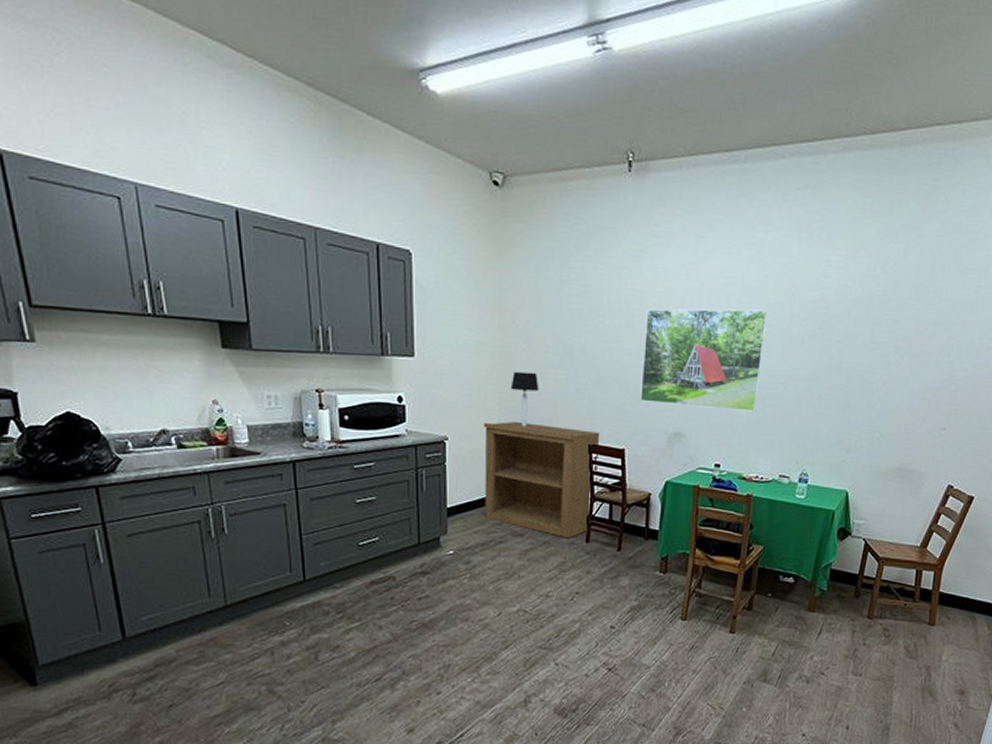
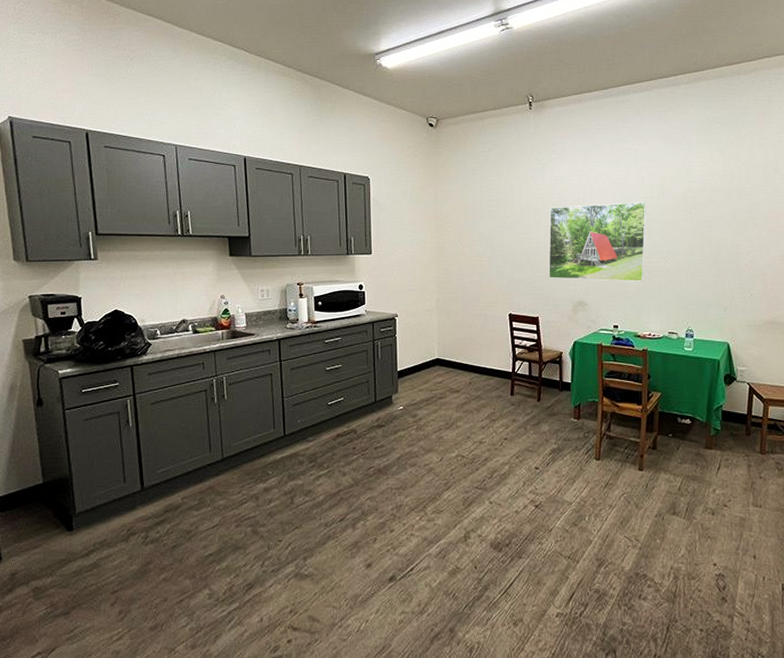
bookshelf: present [483,421,600,539] -> none [425,299,518,393]
table lamp: present [510,371,539,427] -> none [446,261,468,304]

